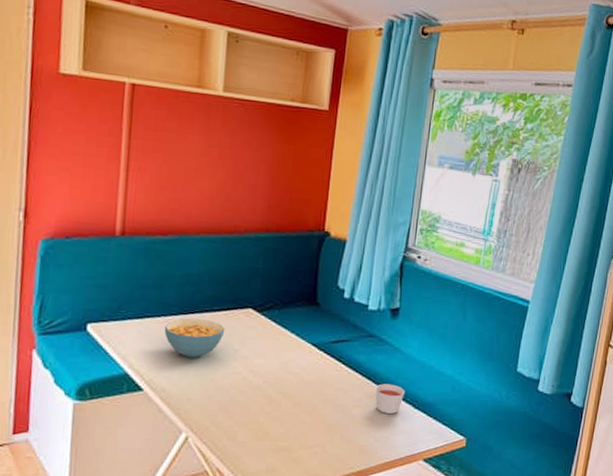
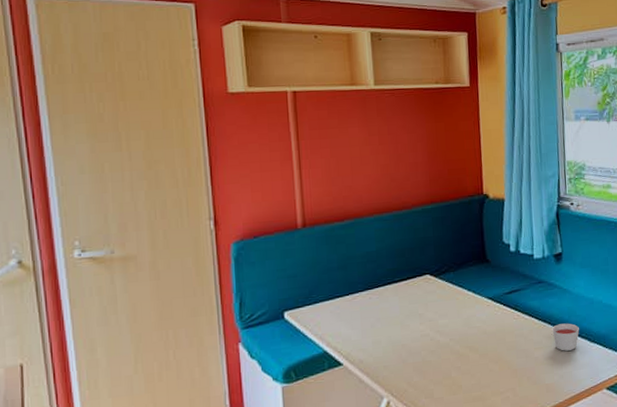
cereal bowl: present [164,318,225,358] -> none [353,291,408,329]

